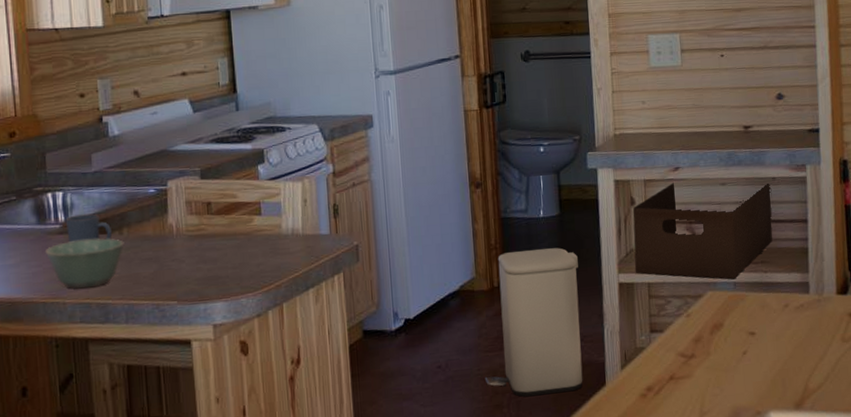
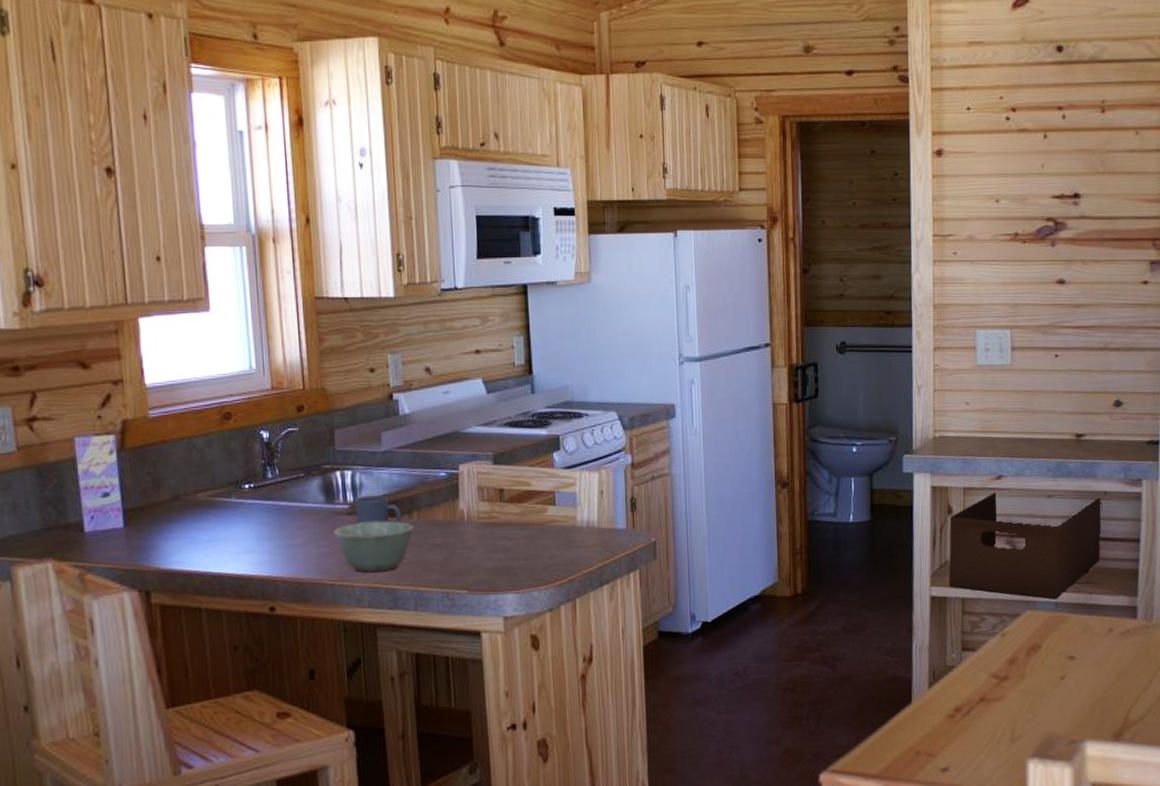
pedal bin: present [484,248,583,397] -> none [783,555,888,710]

